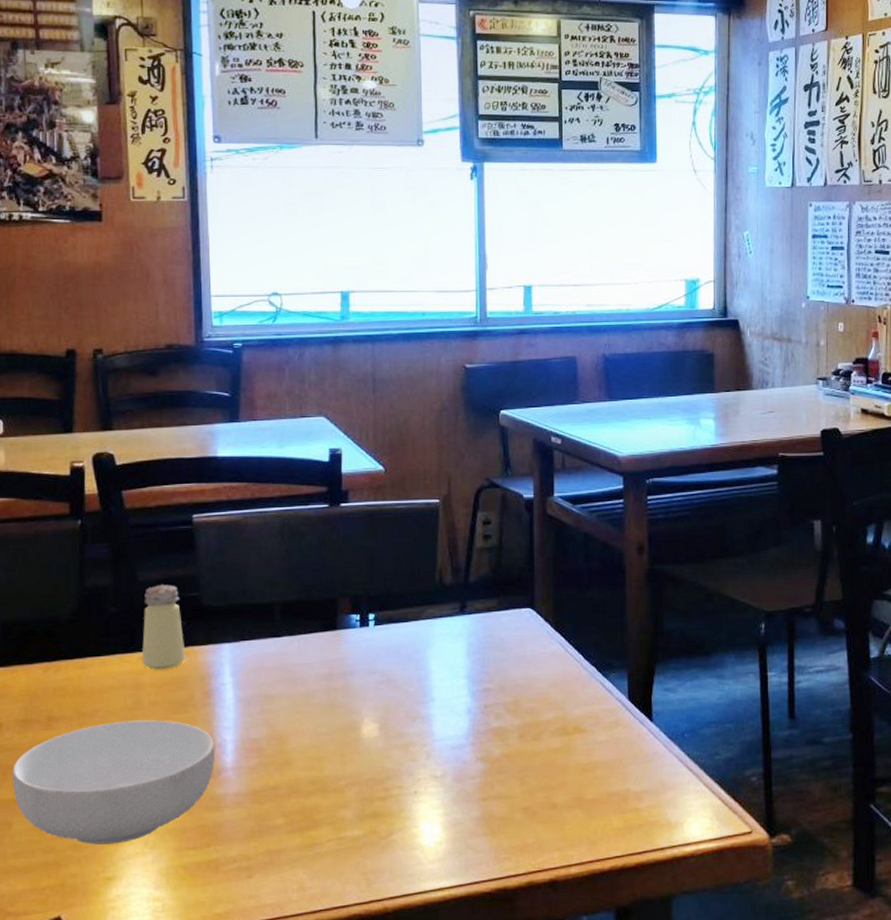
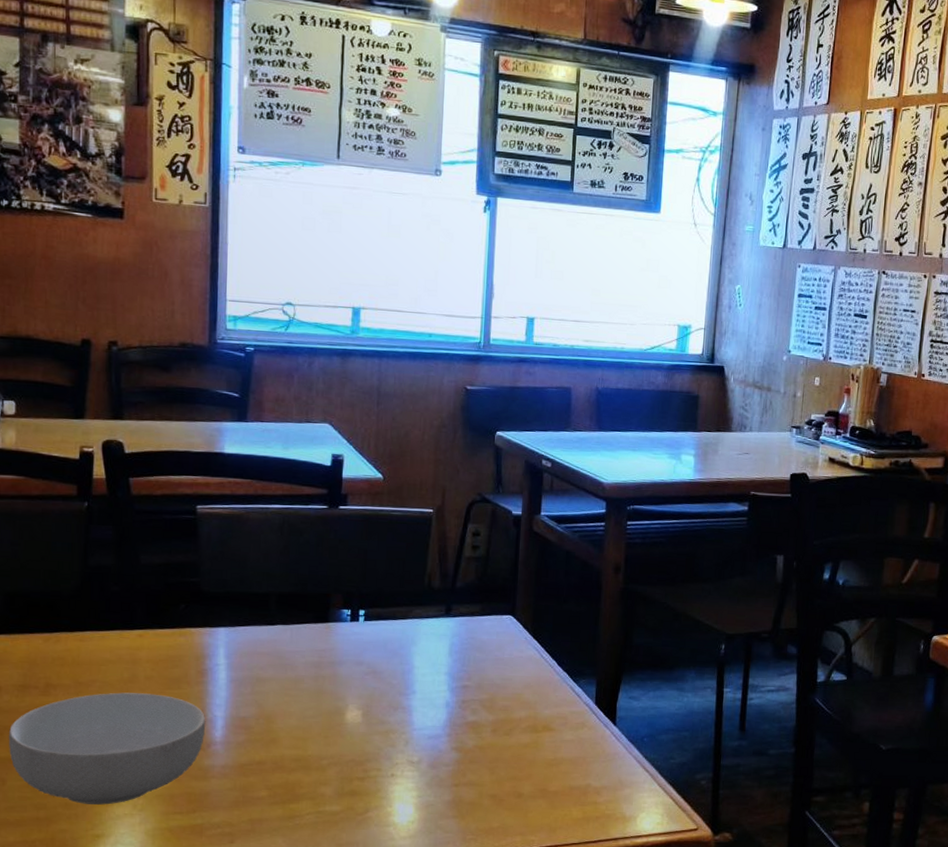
saltshaker: present [141,585,186,670] -> none [139,569,183,648]

